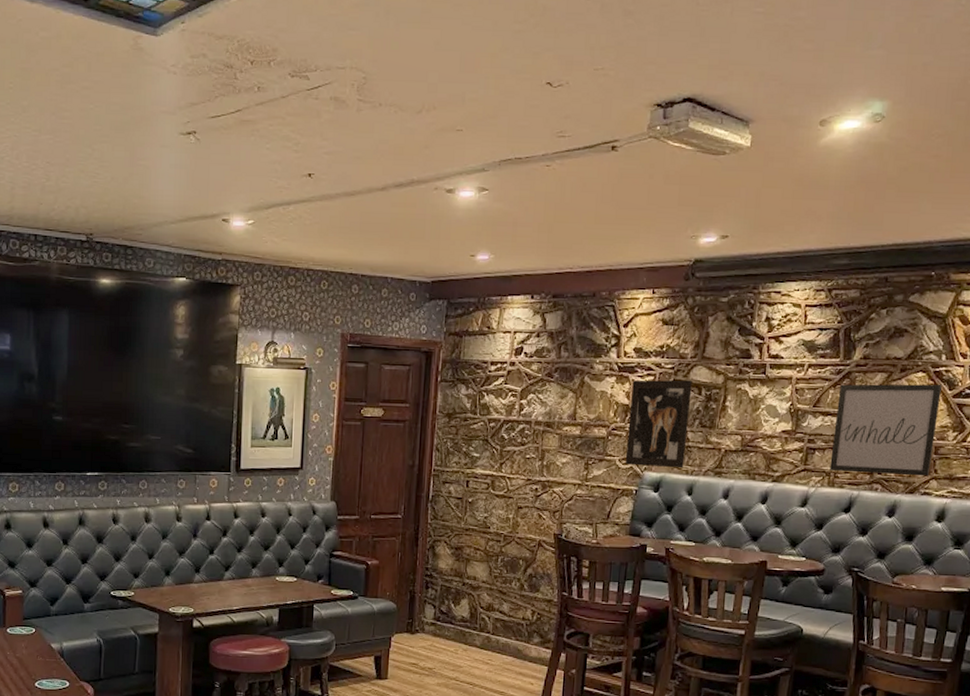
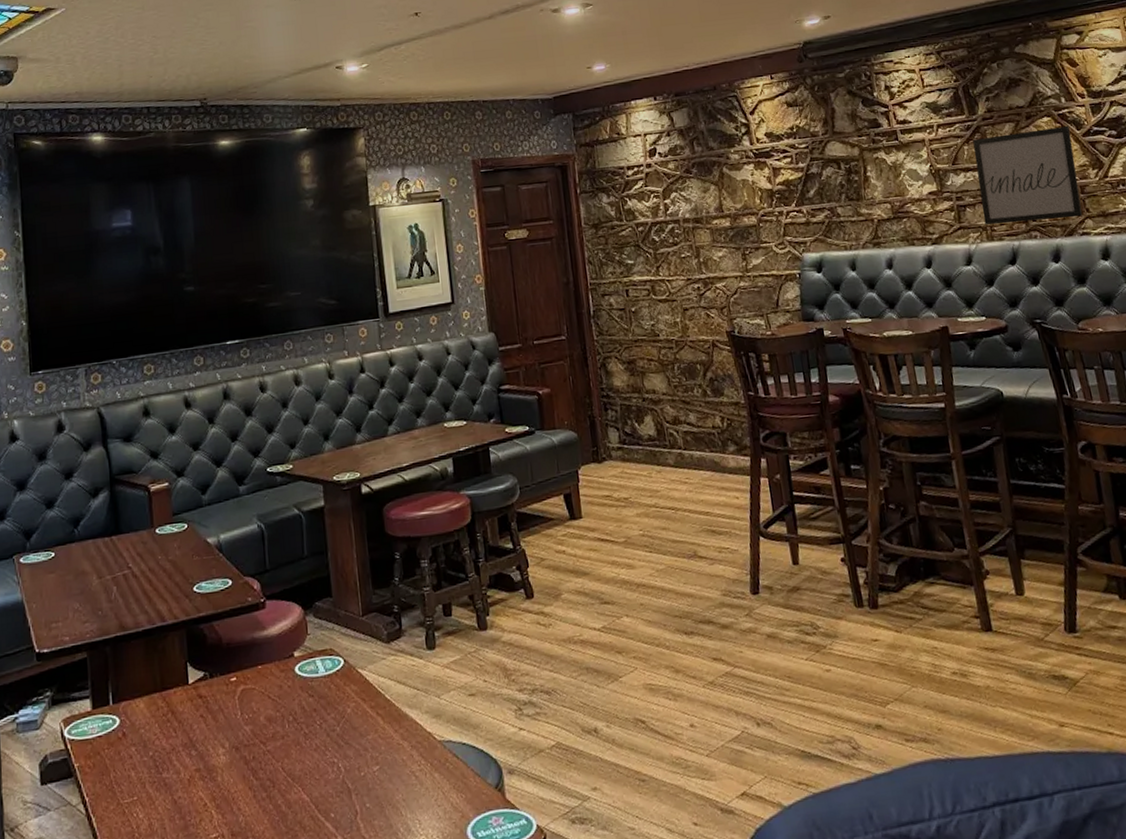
wall art: present [625,379,692,468] -> none [771,156,841,250]

